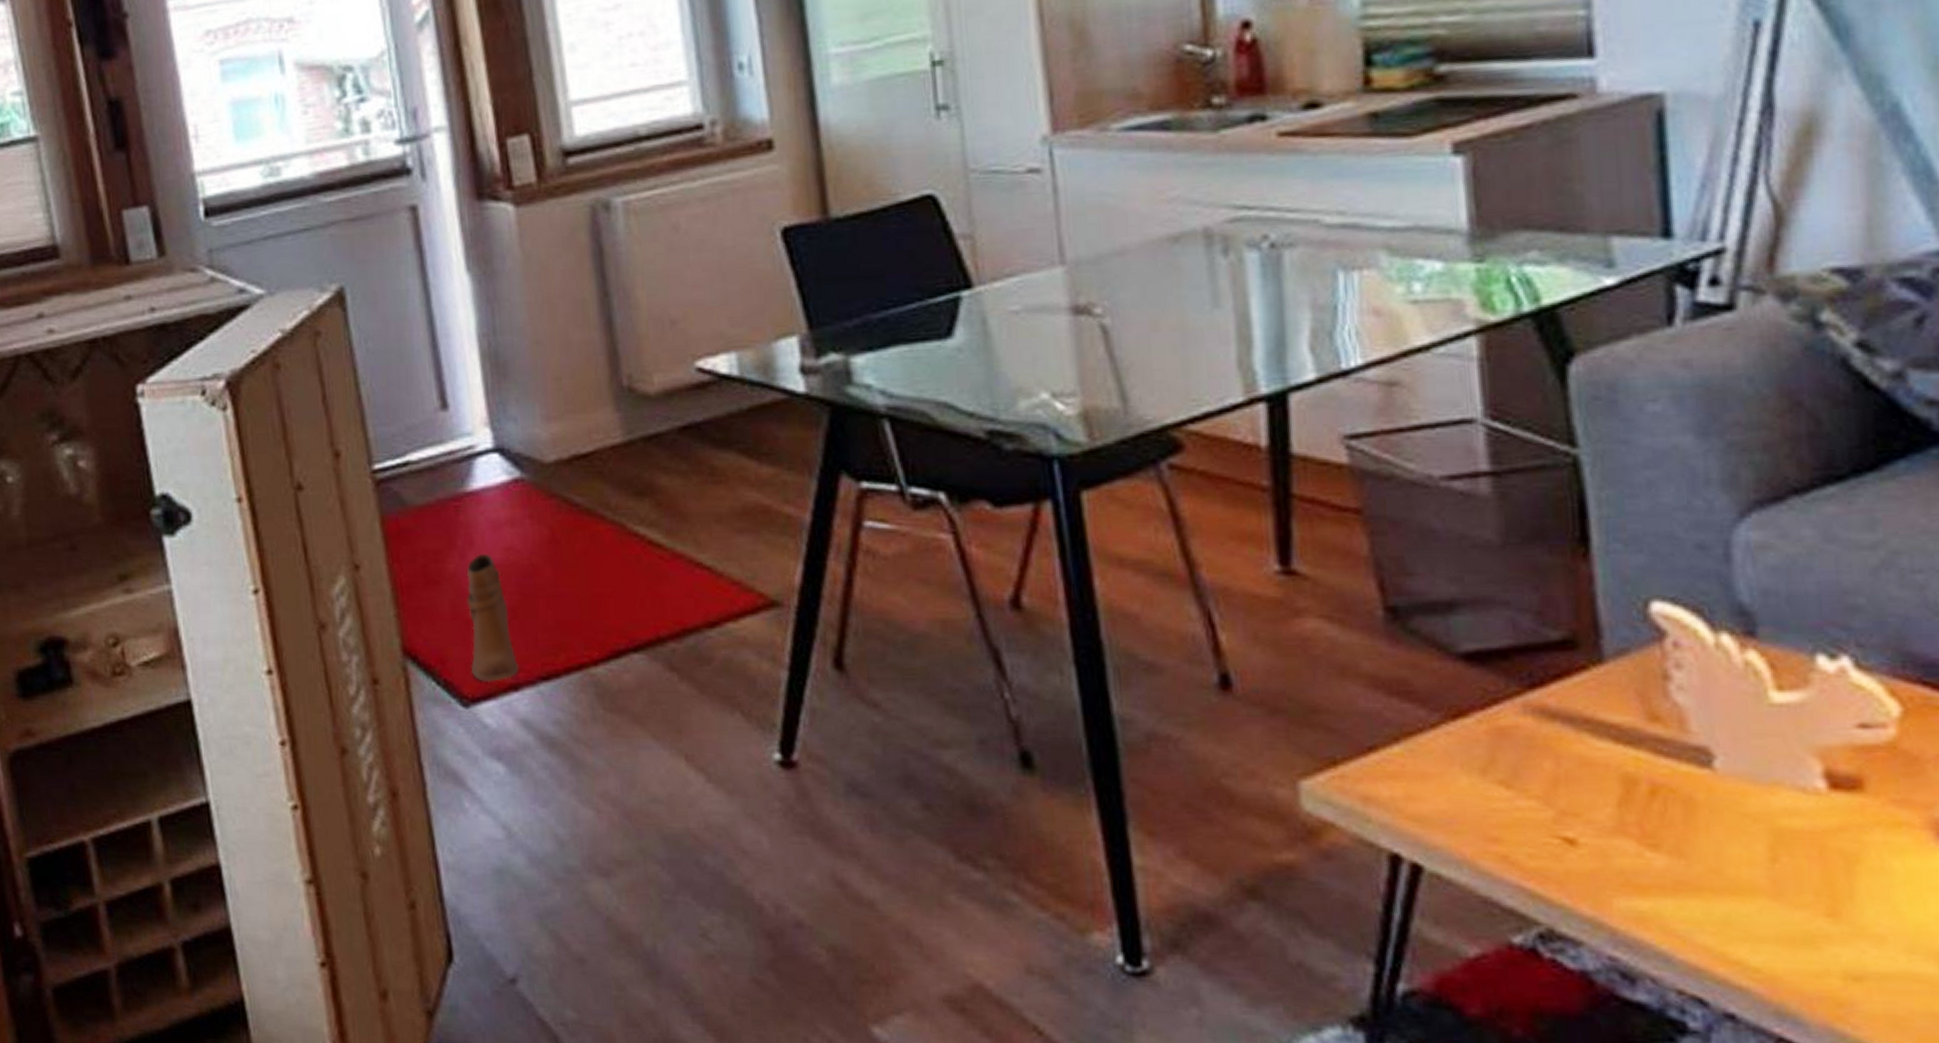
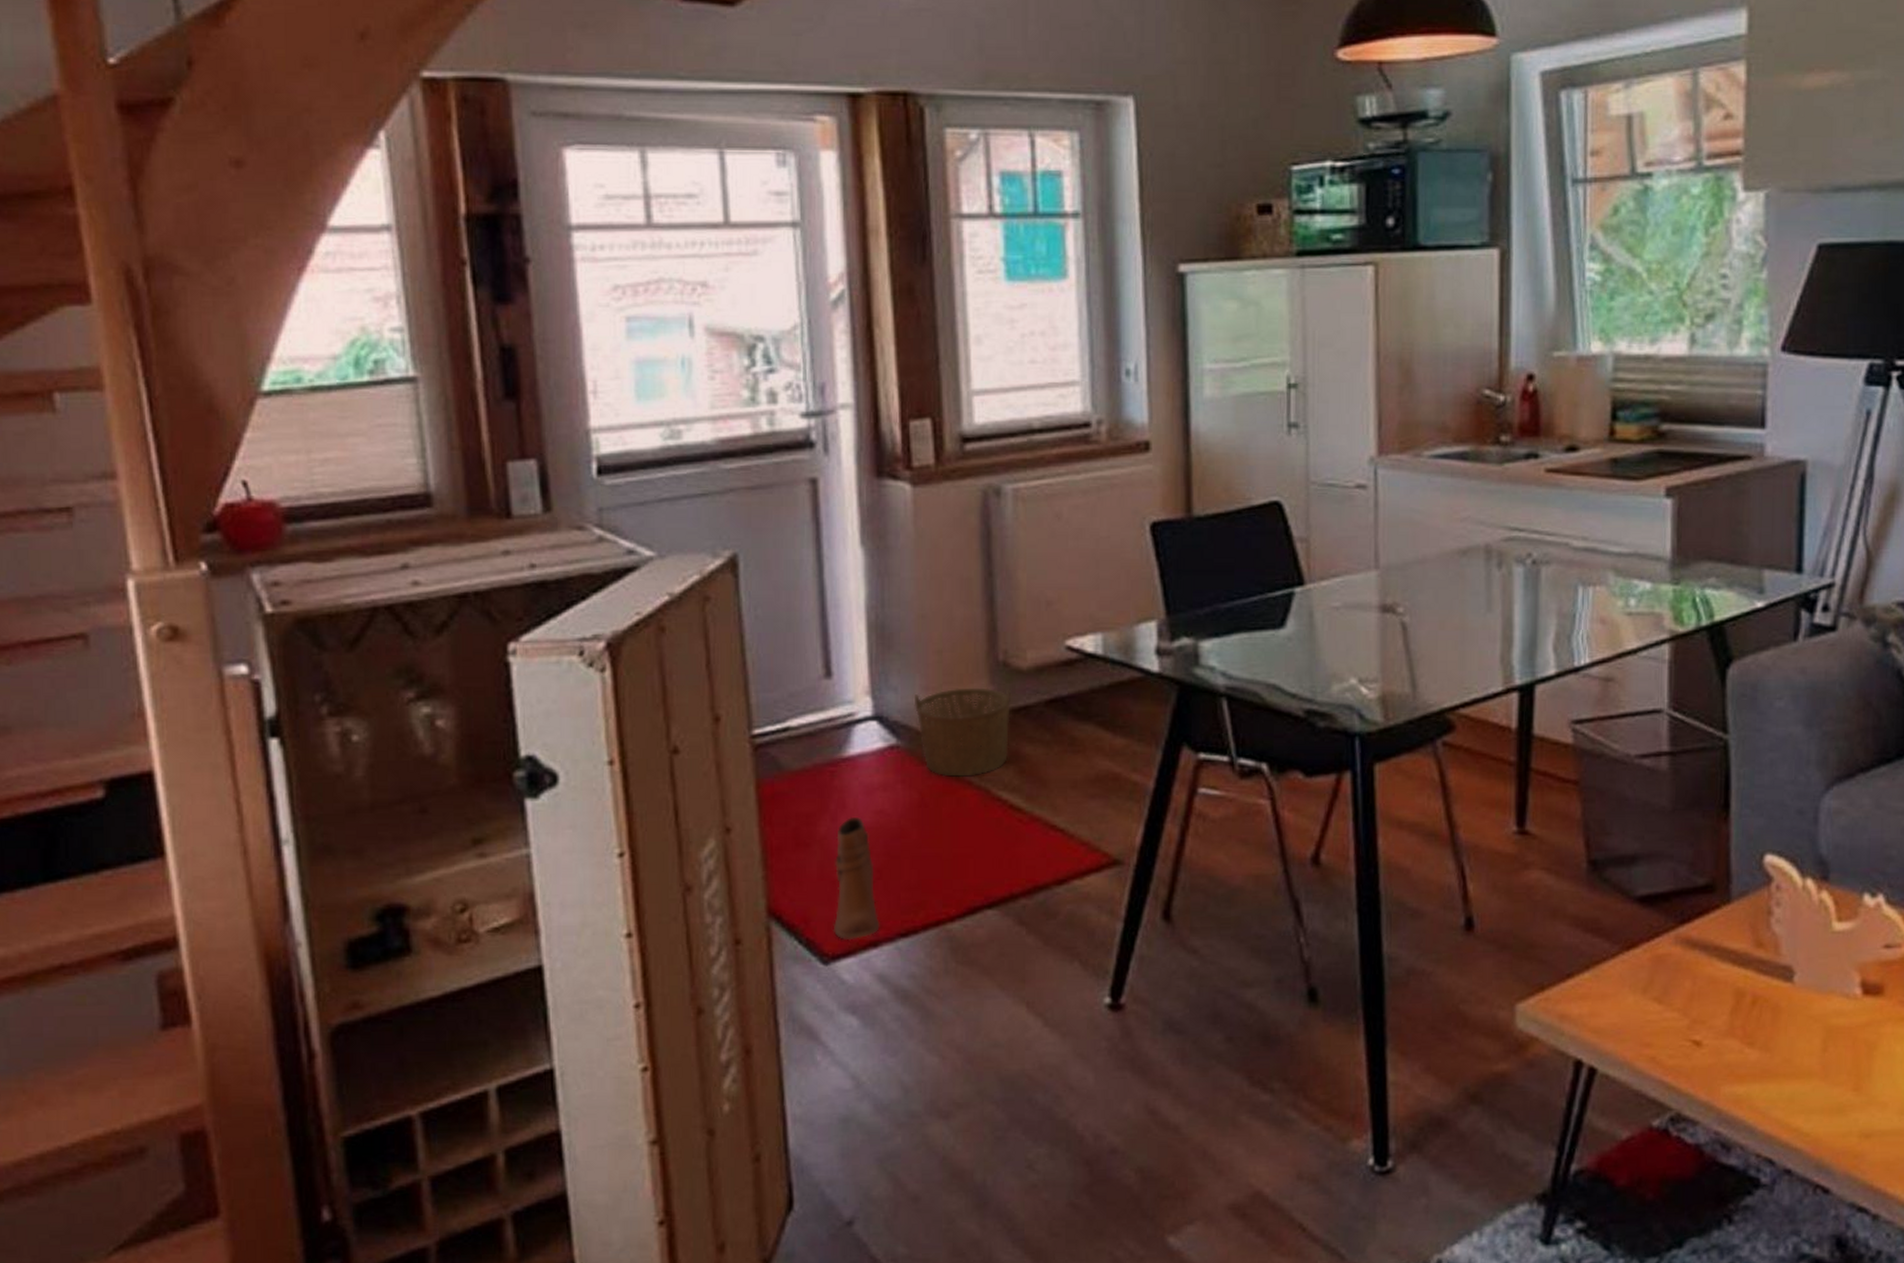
basket: none [535,415,642,511] -> present [914,688,1012,777]

